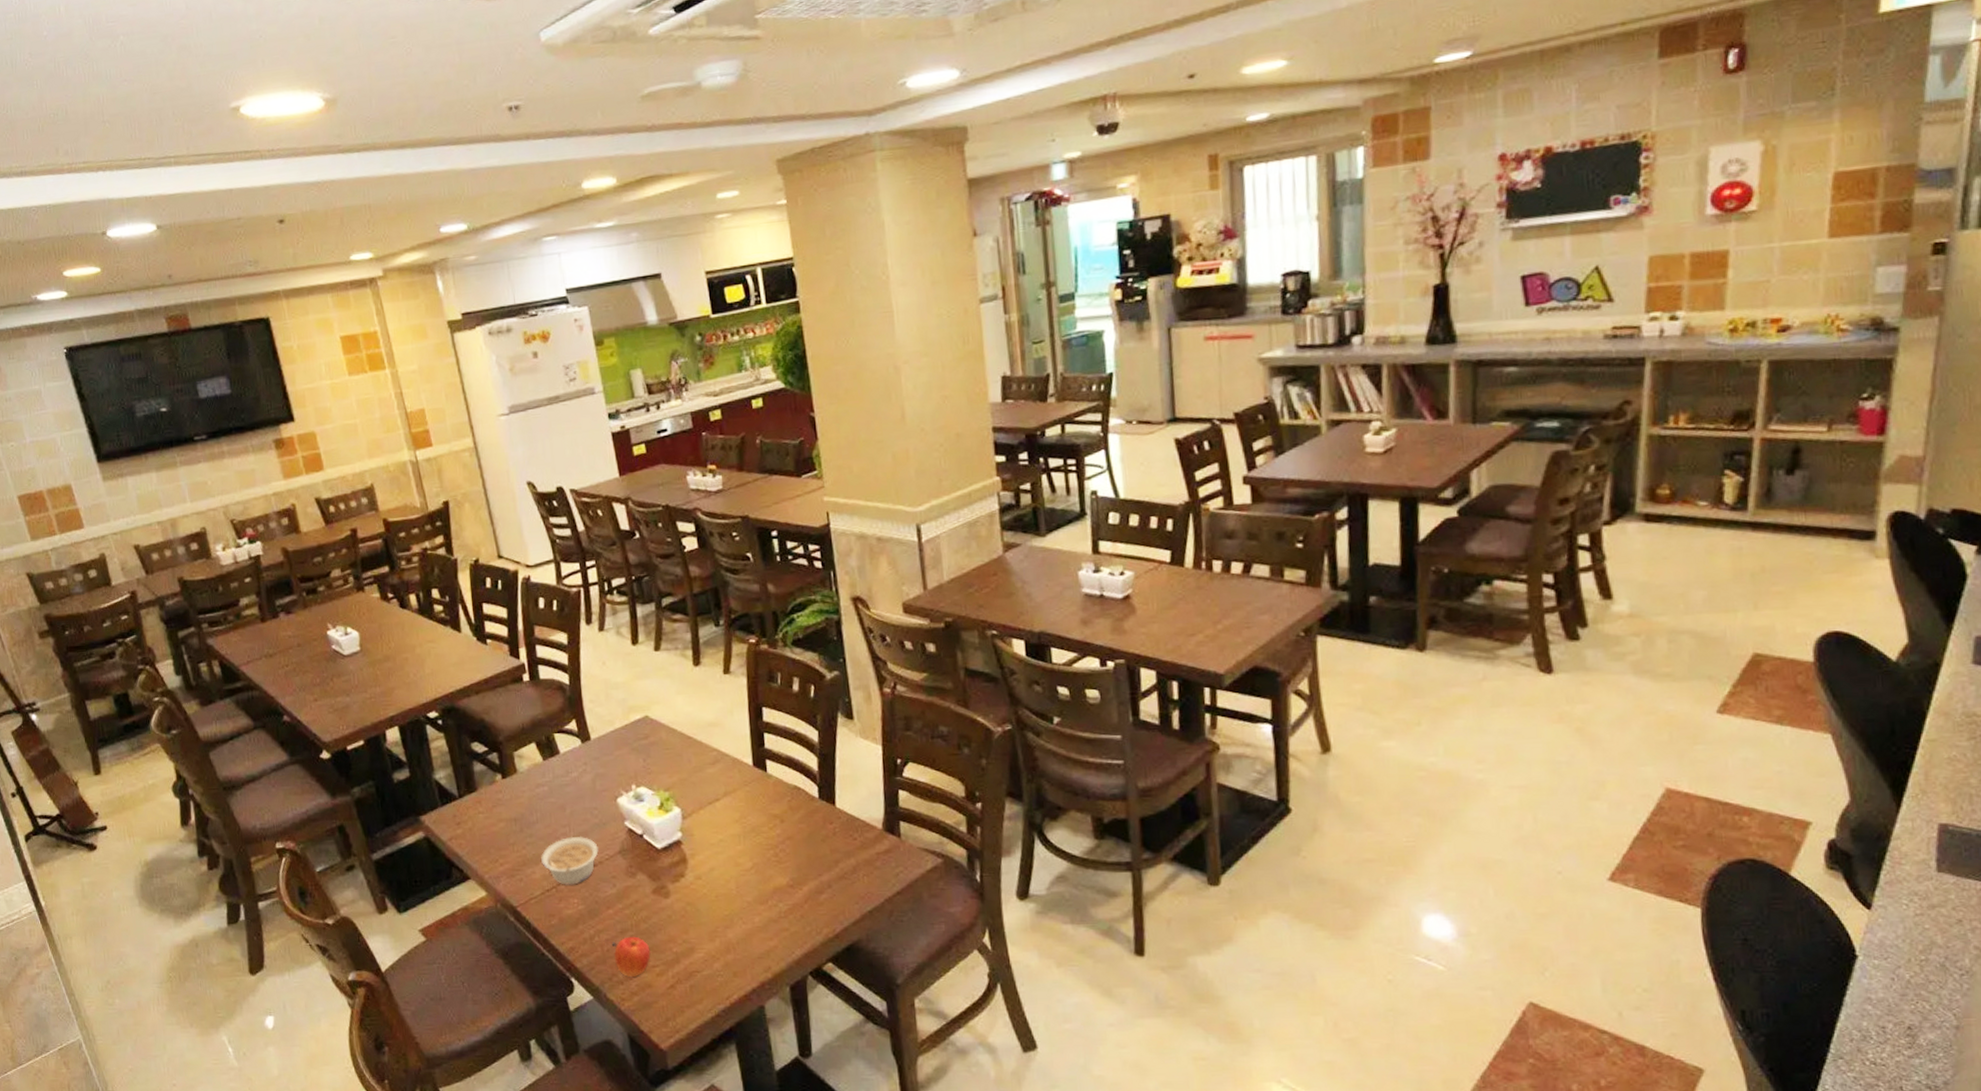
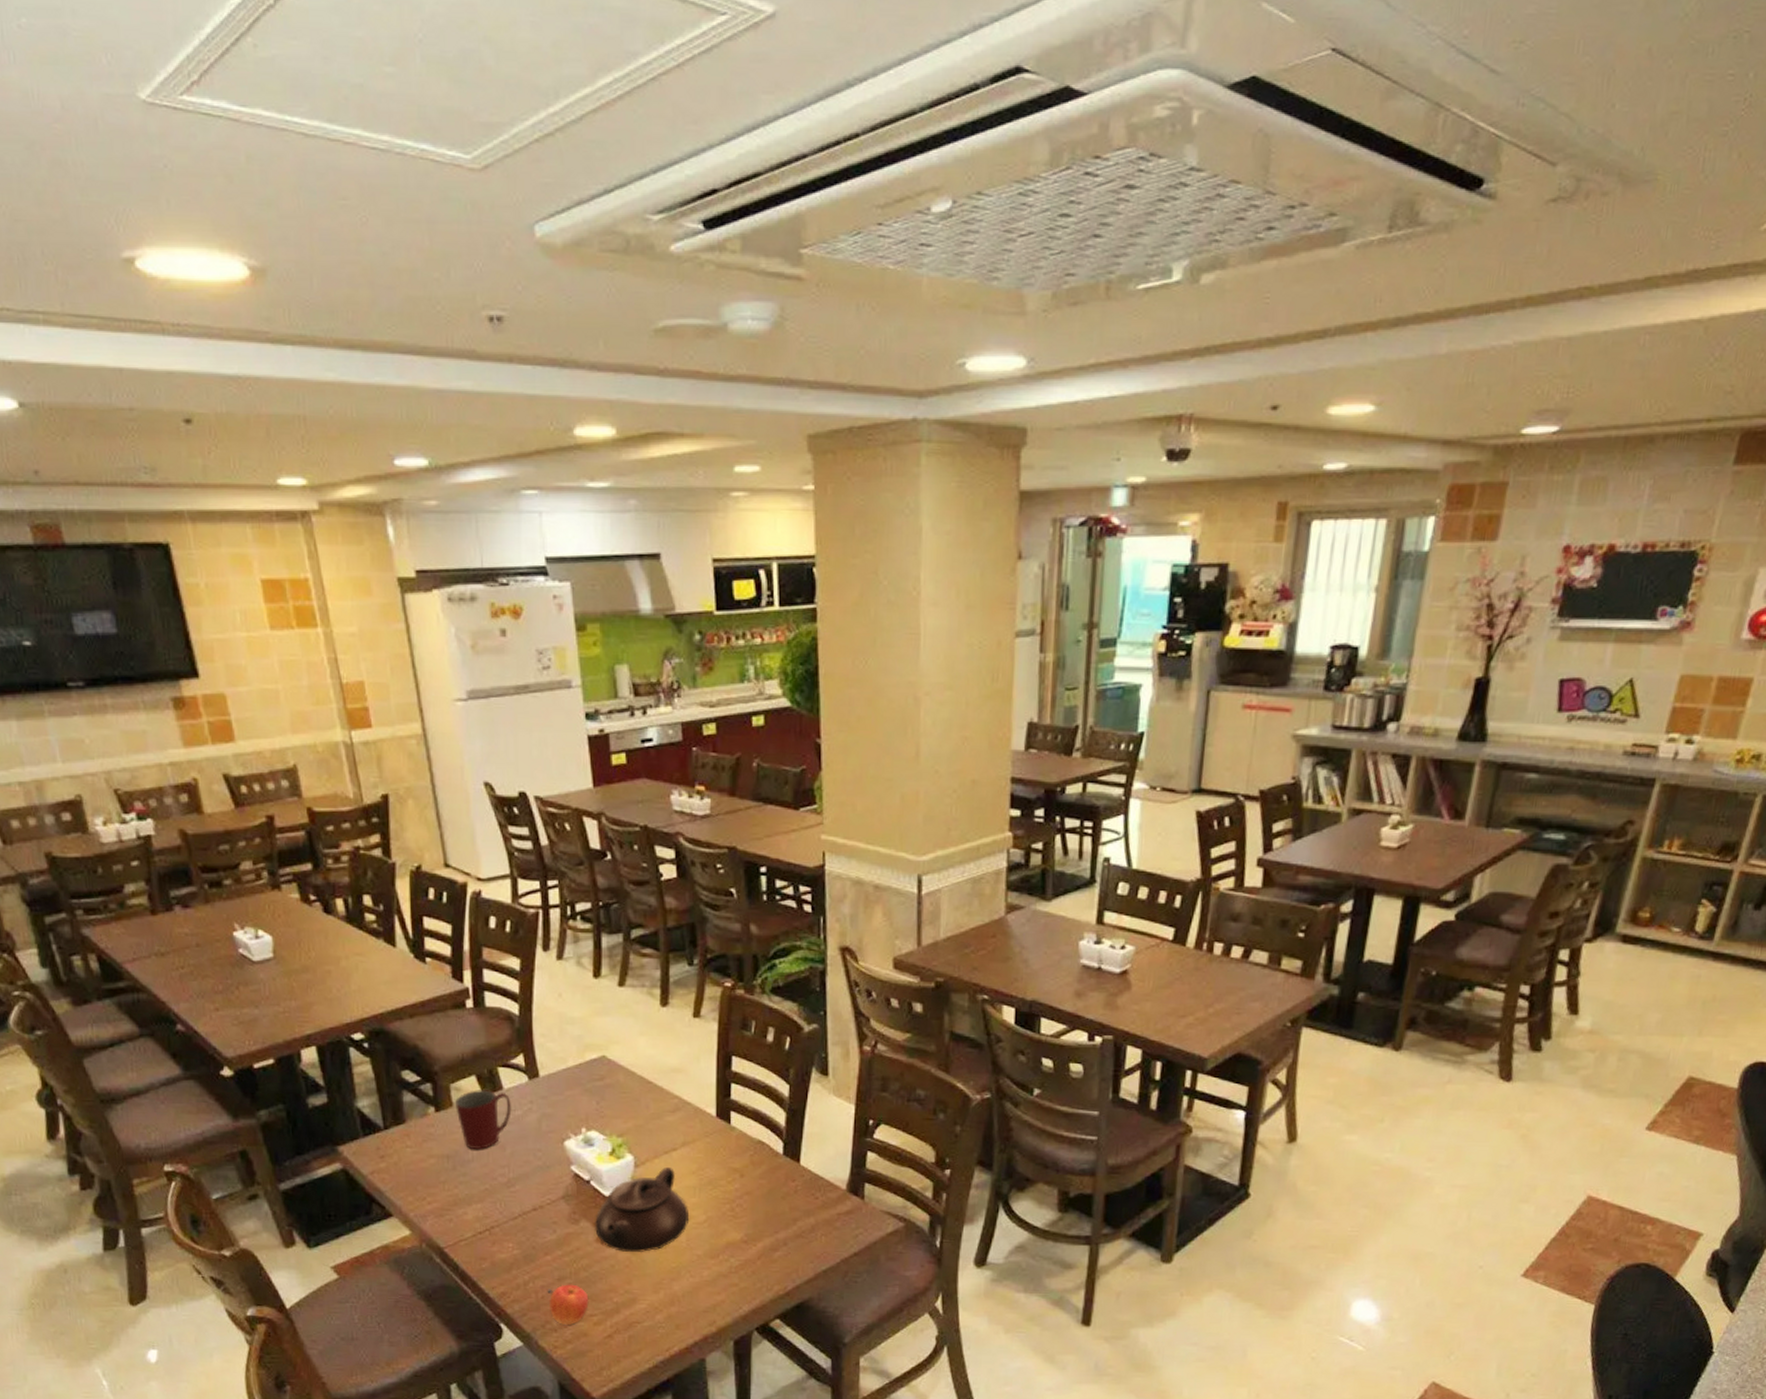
mug: none [519,755,569,811] -> present [455,1090,512,1149]
legume: present [541,836,599,885] -> none [475,1177,540,1229]
teapot: none [650,817,736,902] -> present [595,1167,688,1252]

